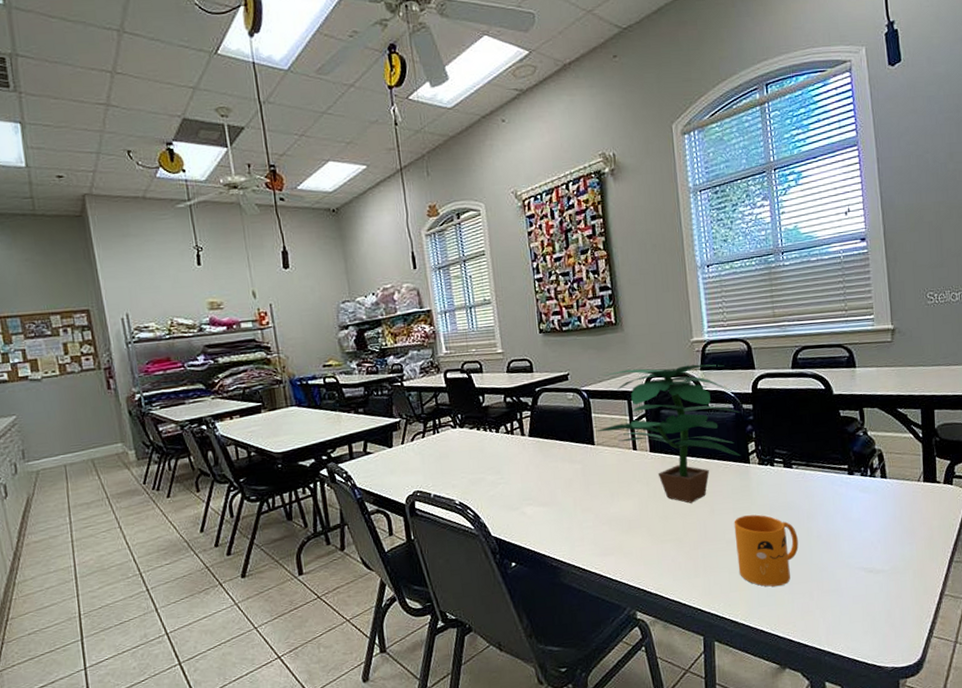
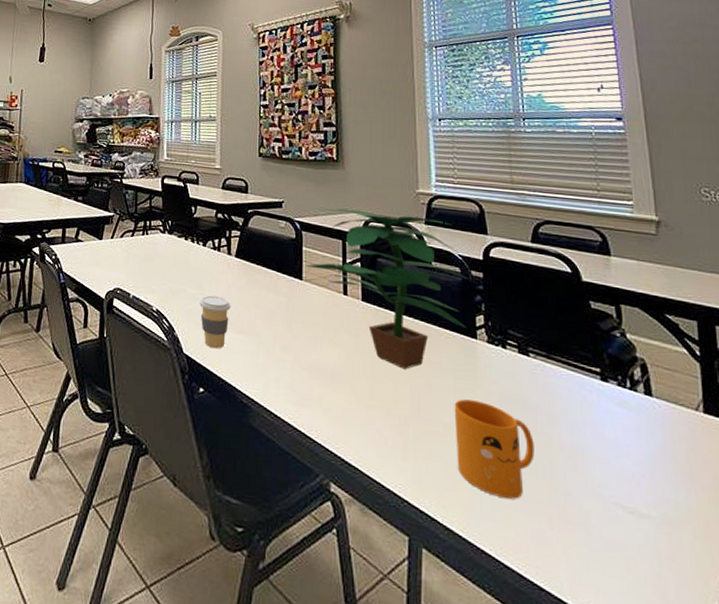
coffee cup: none [500,476,531,525] -> present [199,295,231,349]

